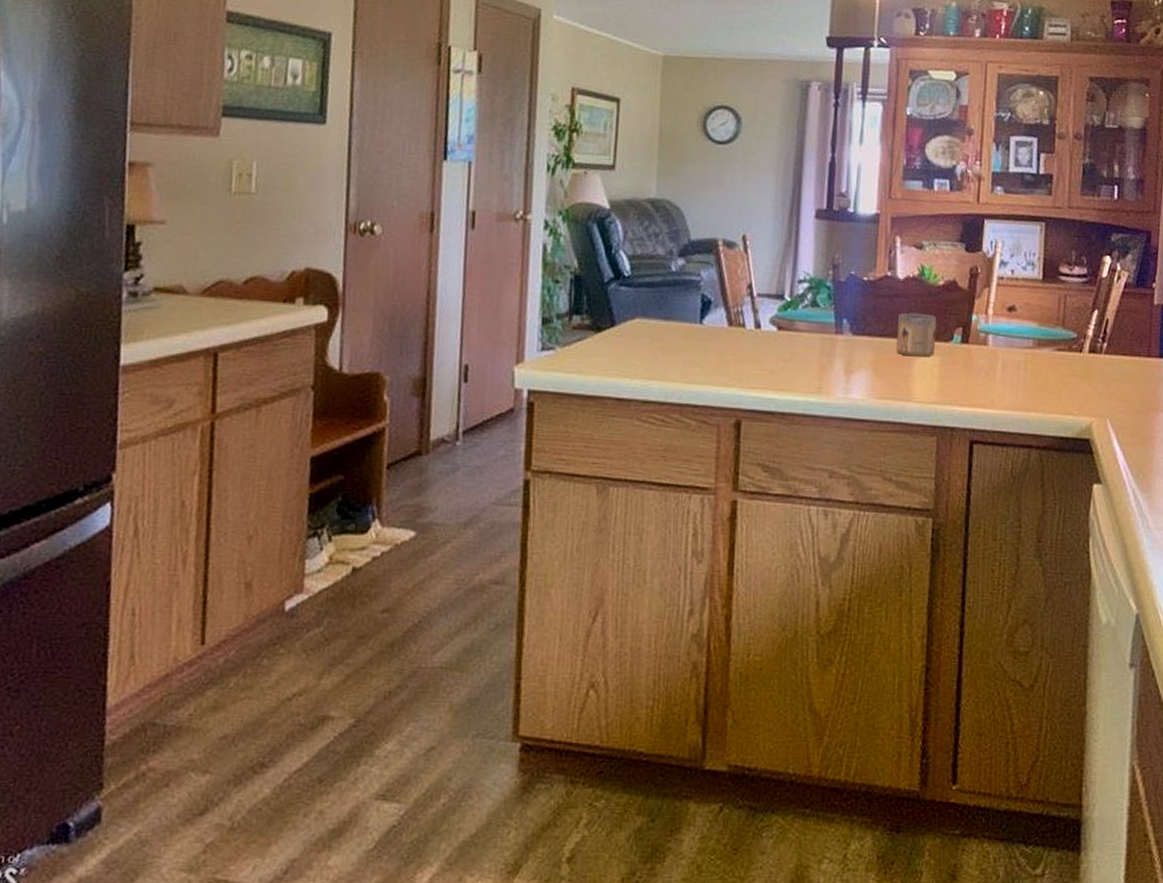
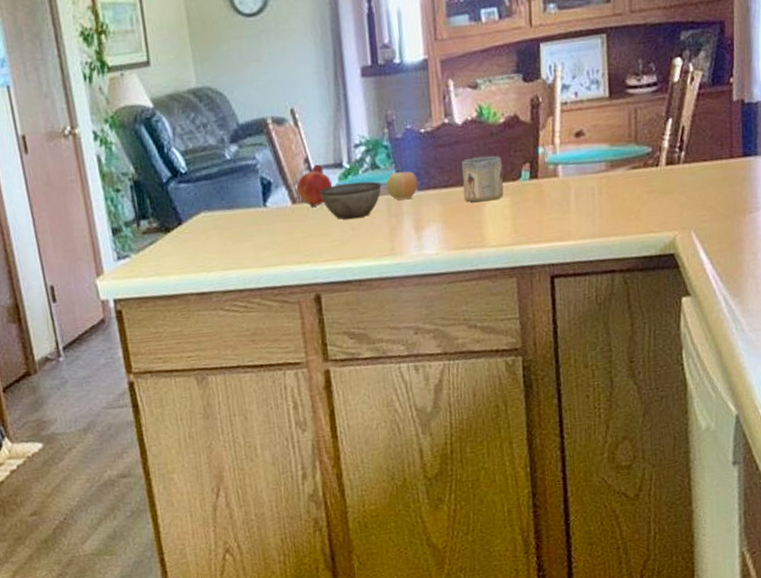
fruit: none [735,292,771,332] -> present [296,164,333,207]
bowl: none [757,315,819,351] -> present [319,181,382,219]
fruit: none [823,309,854,342] -> present [386,167,418,200]

